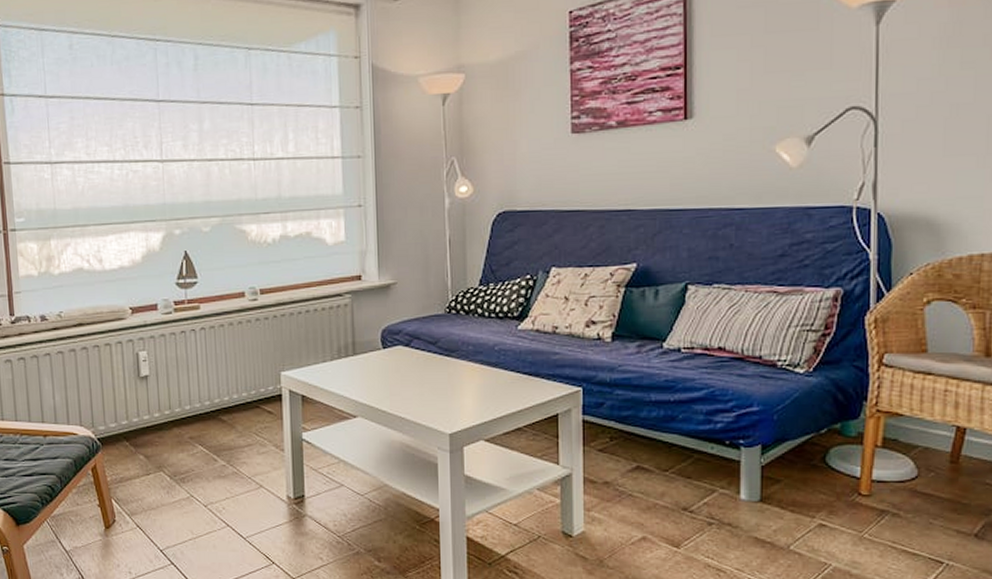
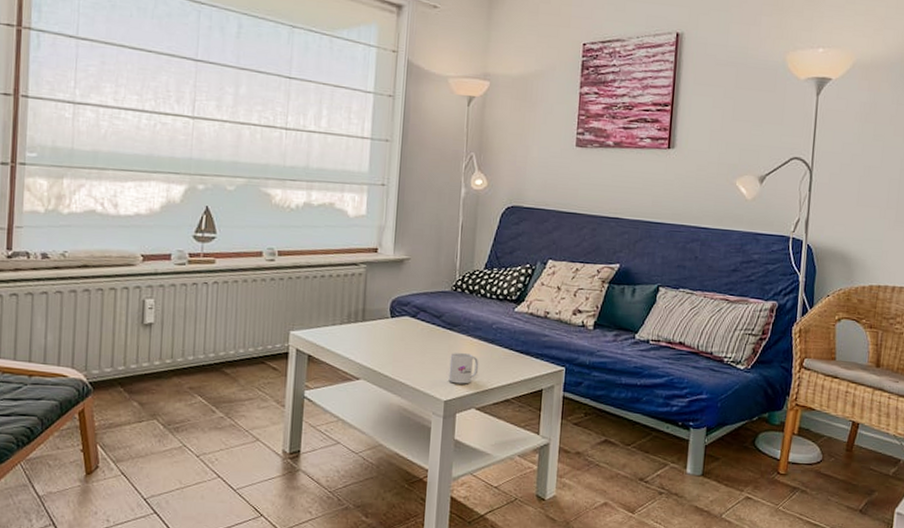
mug: none [451,379,484,415] -> present [448,352,479,384]

